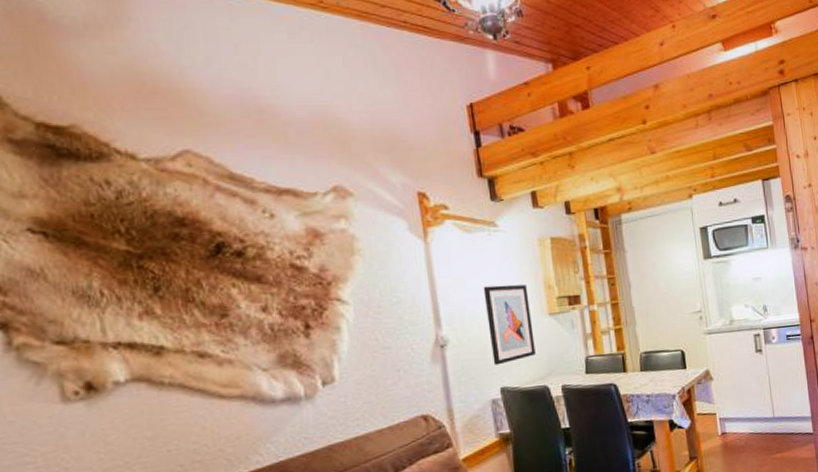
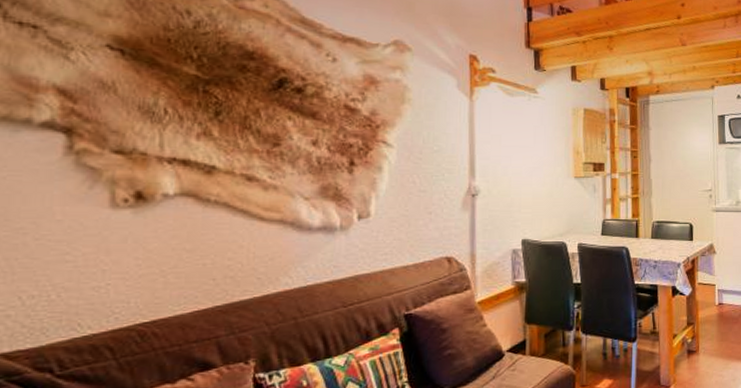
wall art: present [483,284,536,365] -> none [517,146,559,218]

